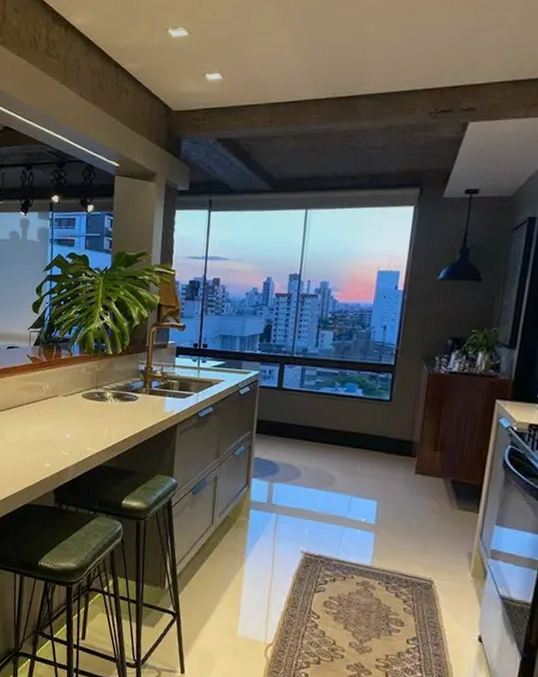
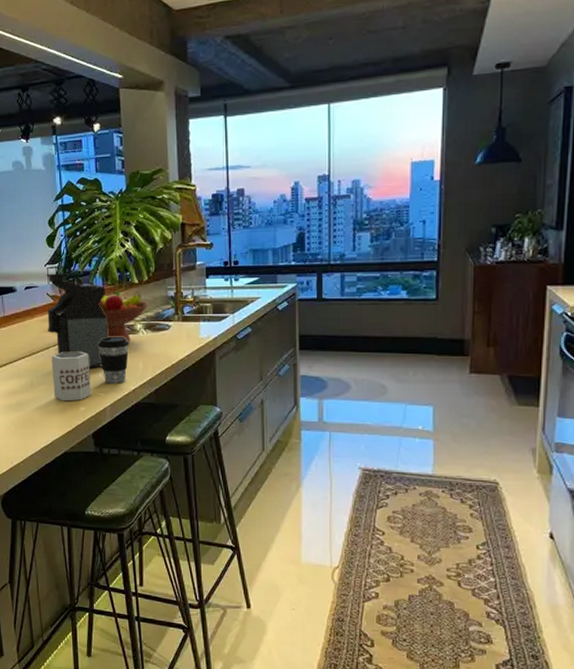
mug: none [22,410,59,457] -> present [51,351,91,401]
coffee maker: none [24,336,81,429] -> present [46,273,108,368]
coffee cup: none [68,401,97,446] -> present [98,336,129,383]
fruit bowl: none [73,359,120,409] -> present [98,290,149,343]

